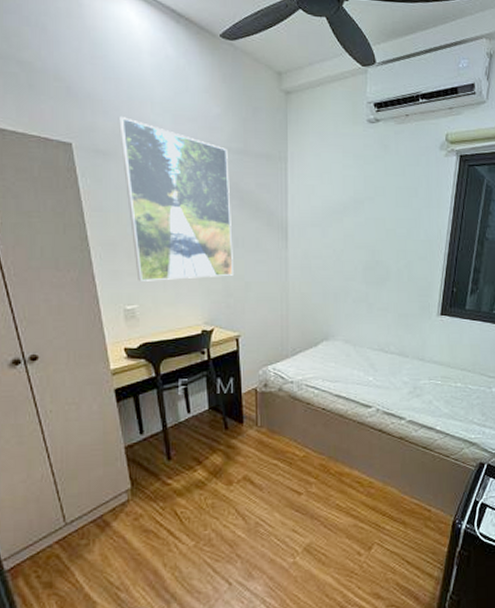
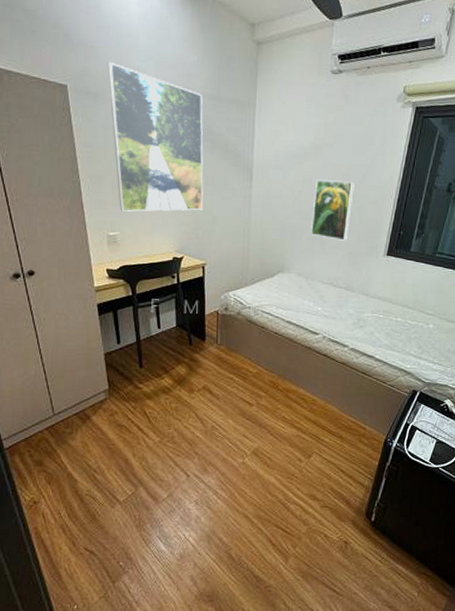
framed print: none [356,236,400,301] -> present [311,179,354,241]

